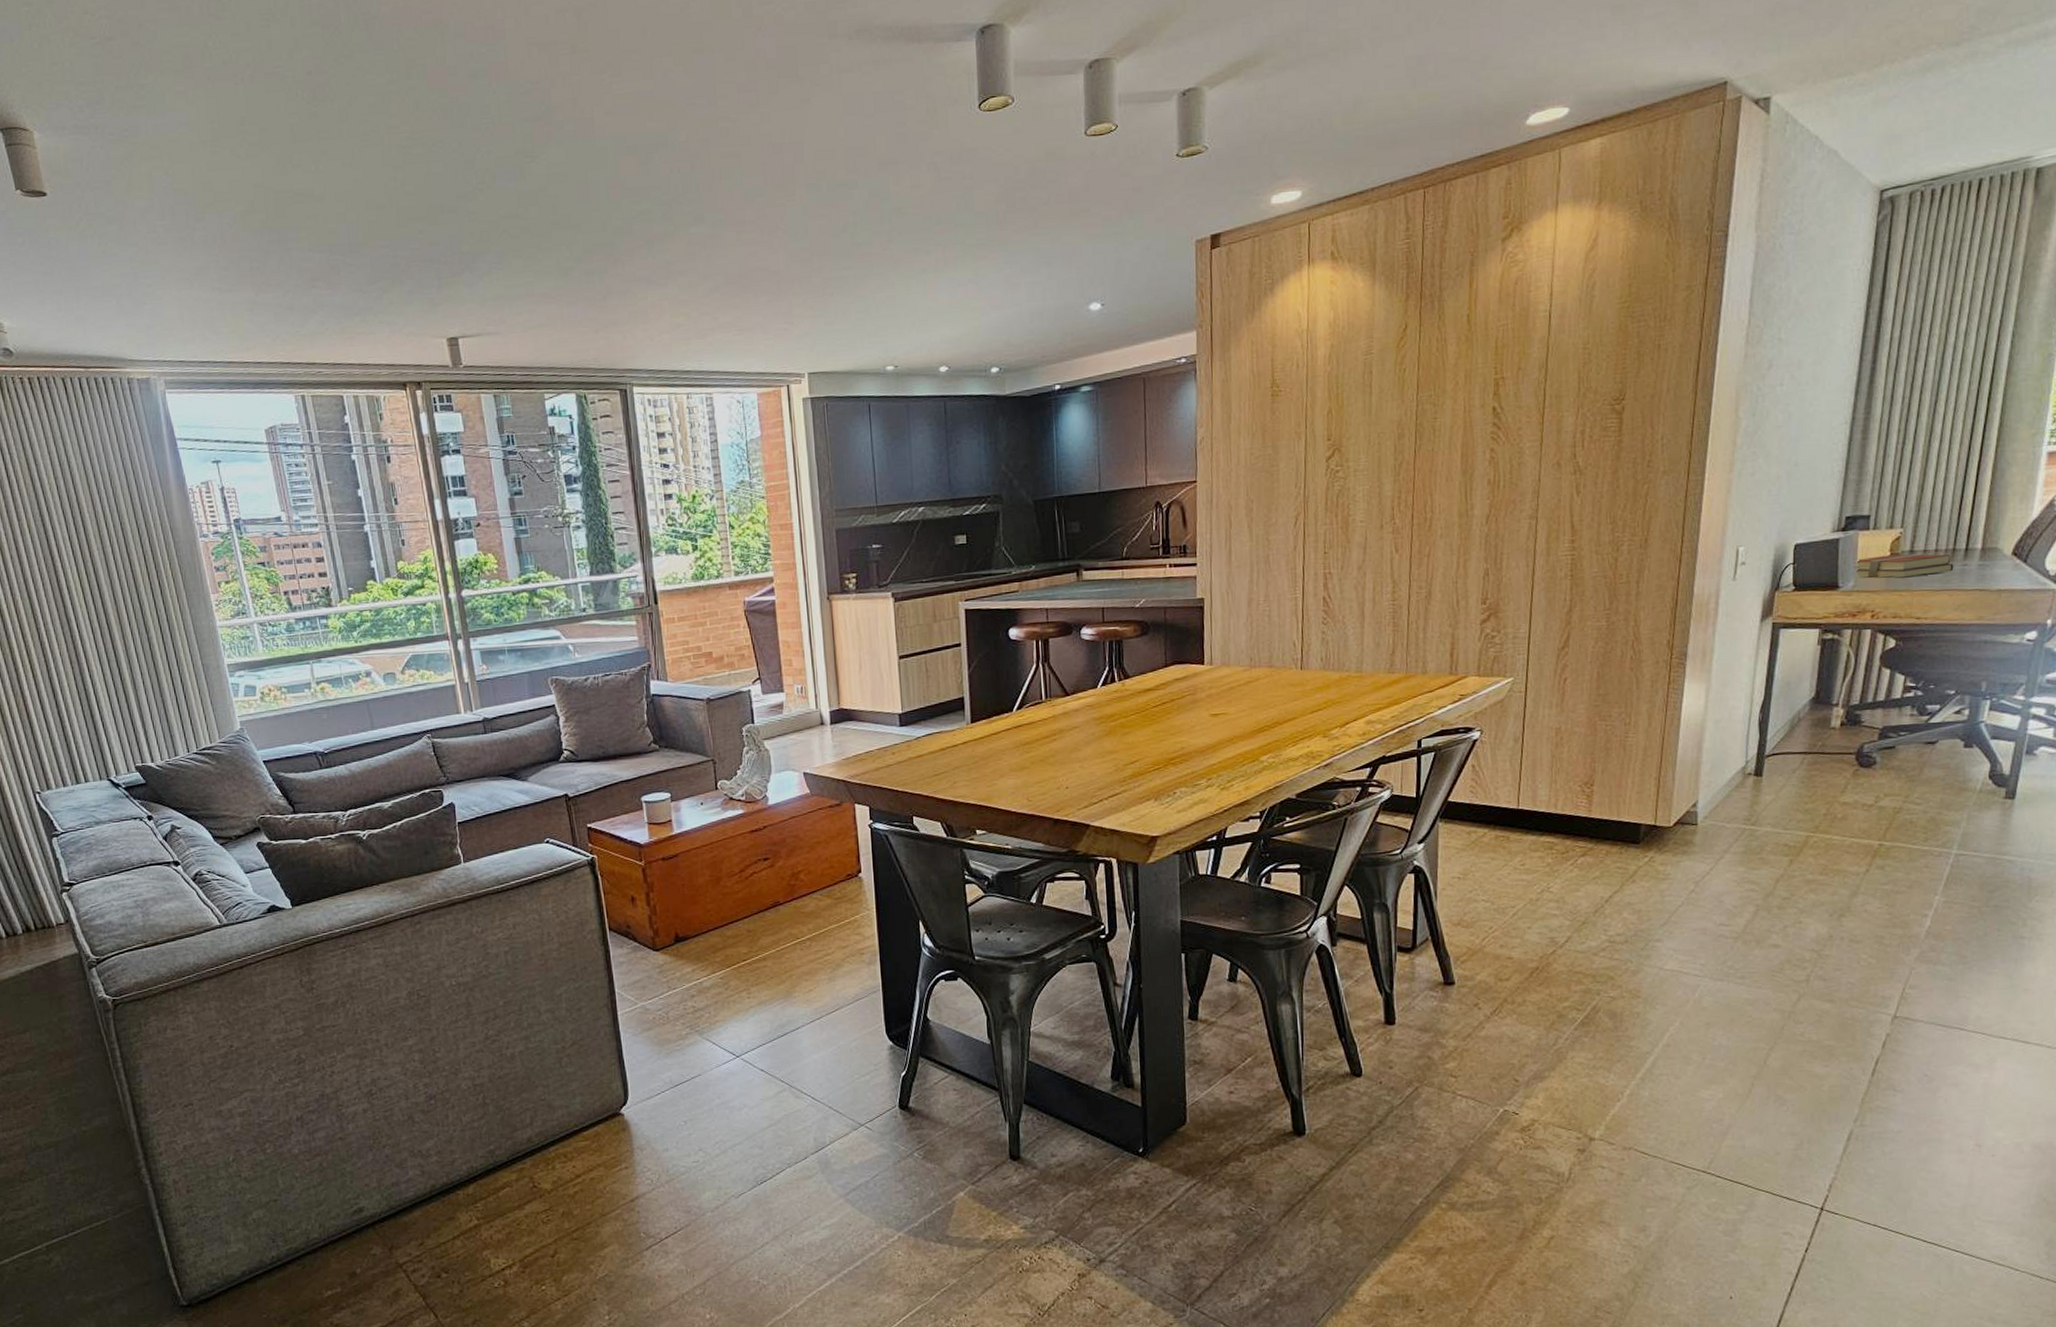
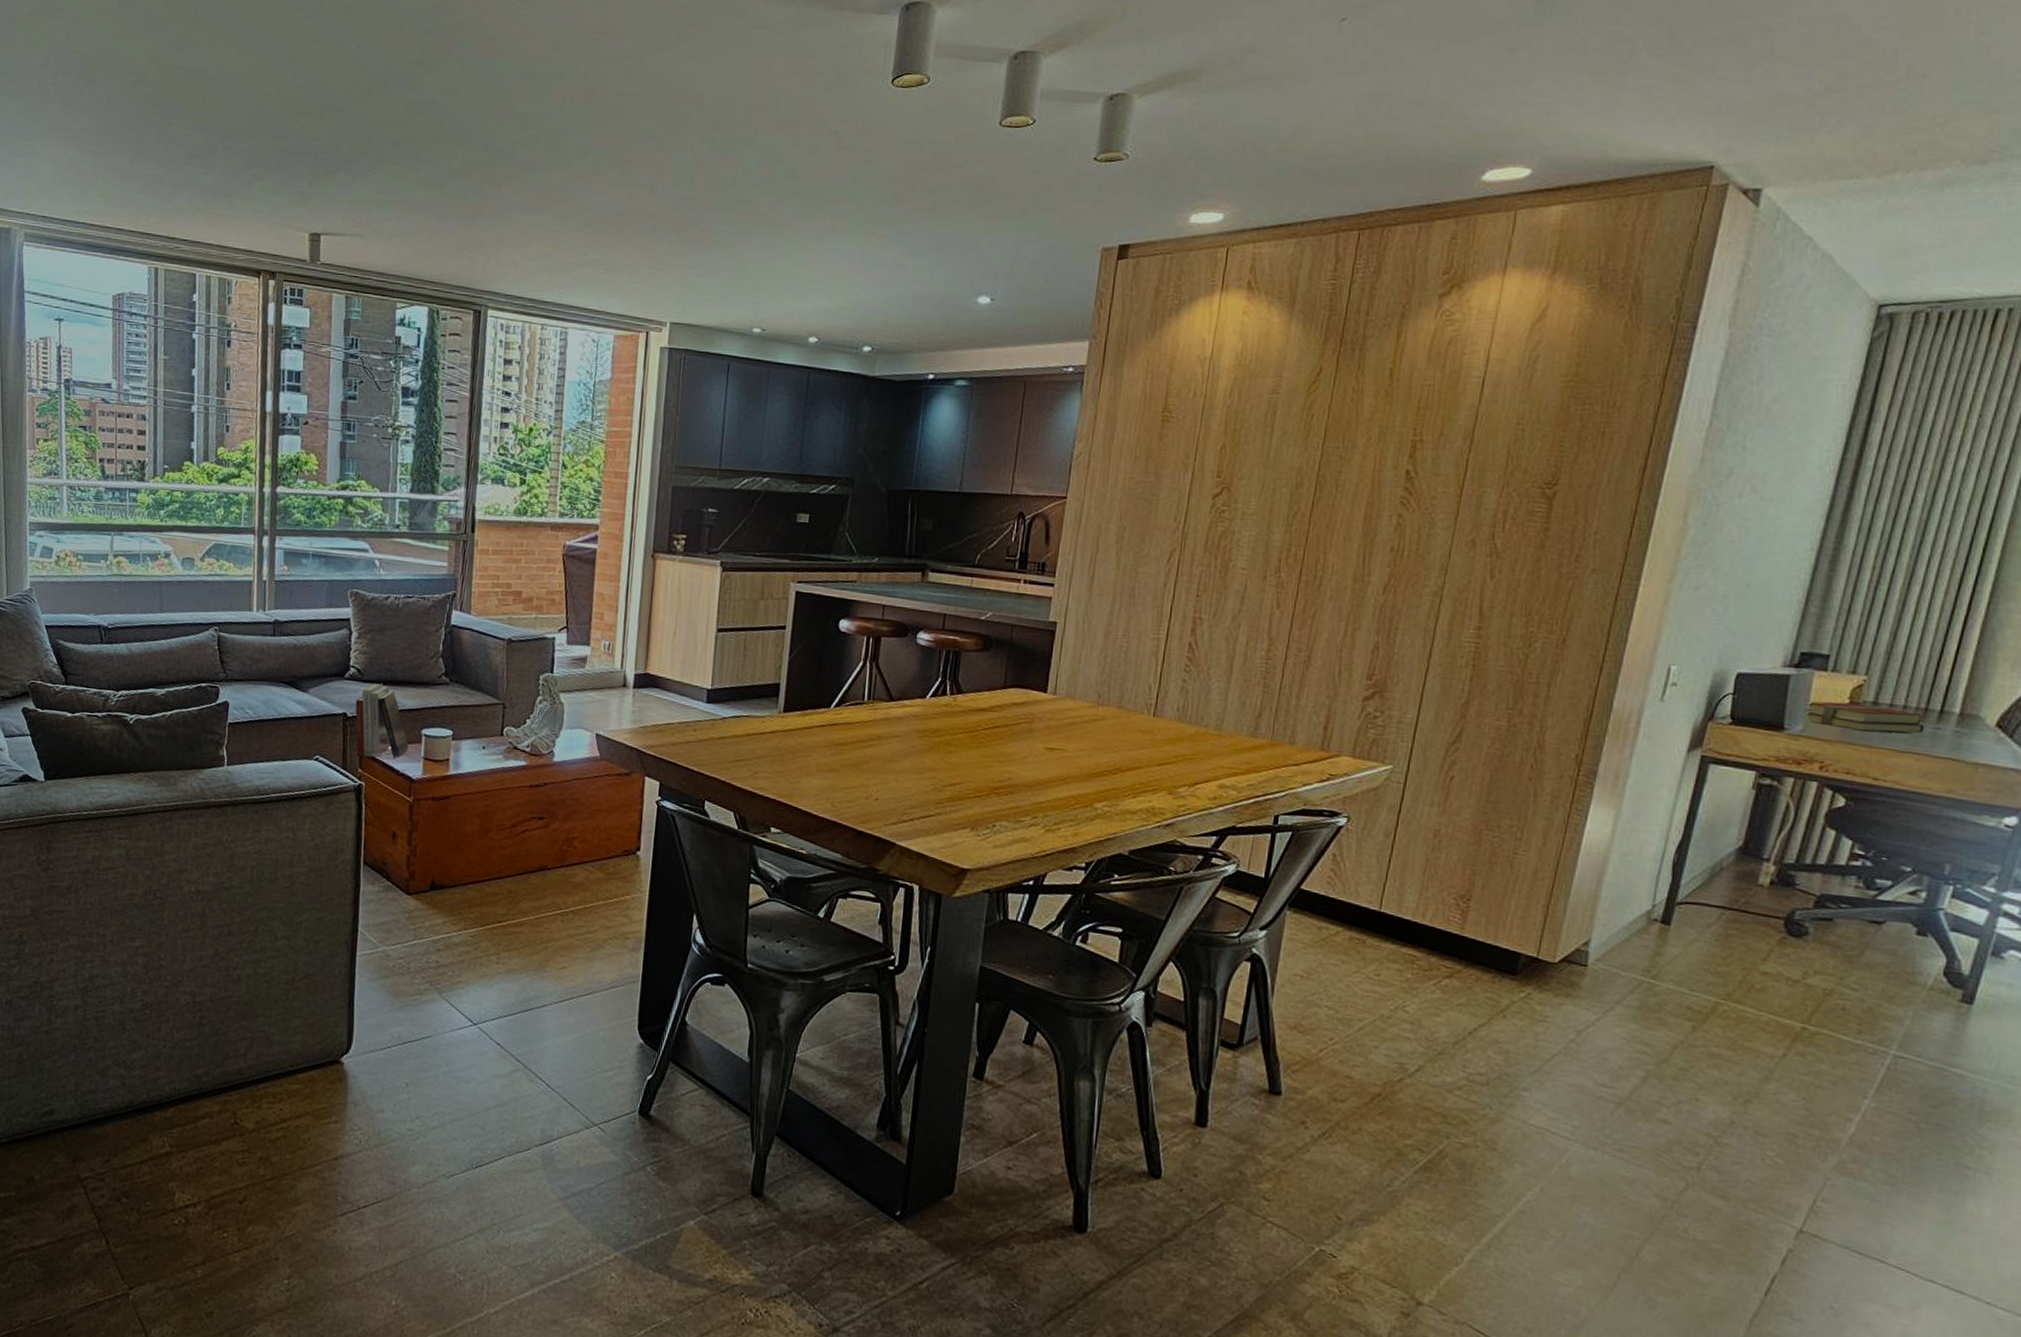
books: none [574,760,632,832] -> present [355,683,409,758]

